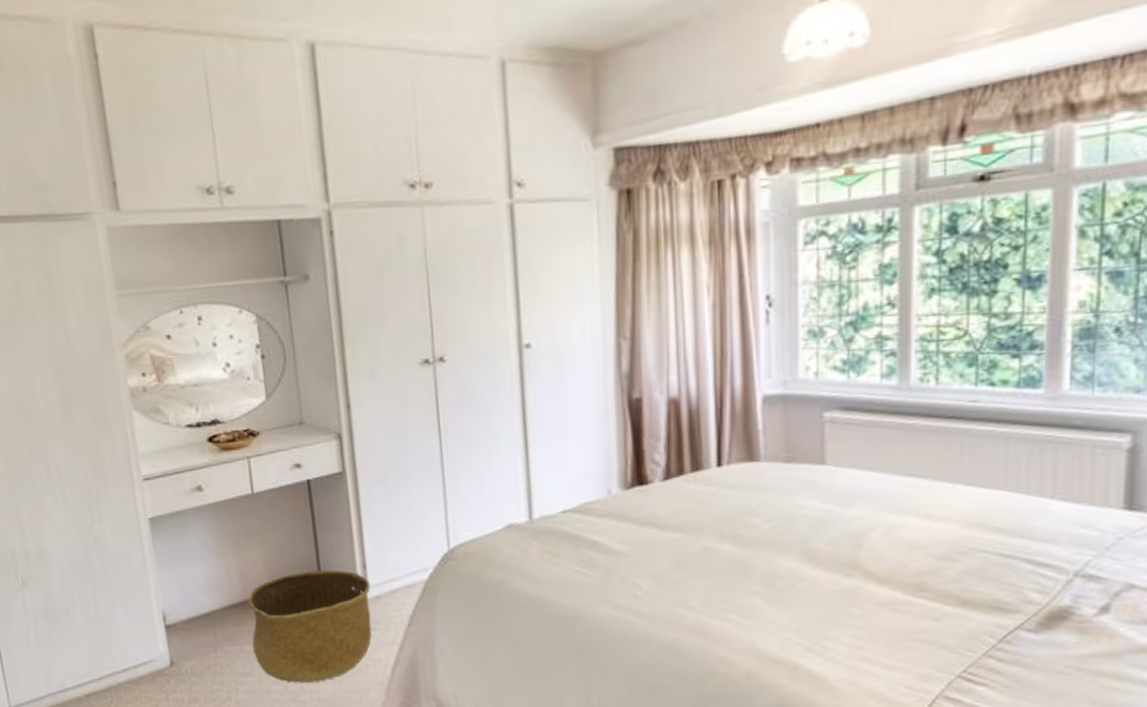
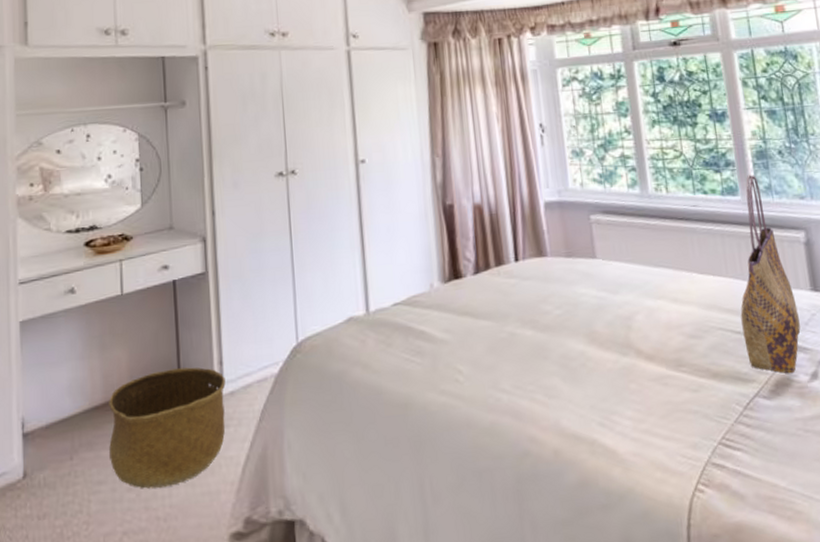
tote bag: none [1014,359,1099,606] -> present [740,174,801,374]

